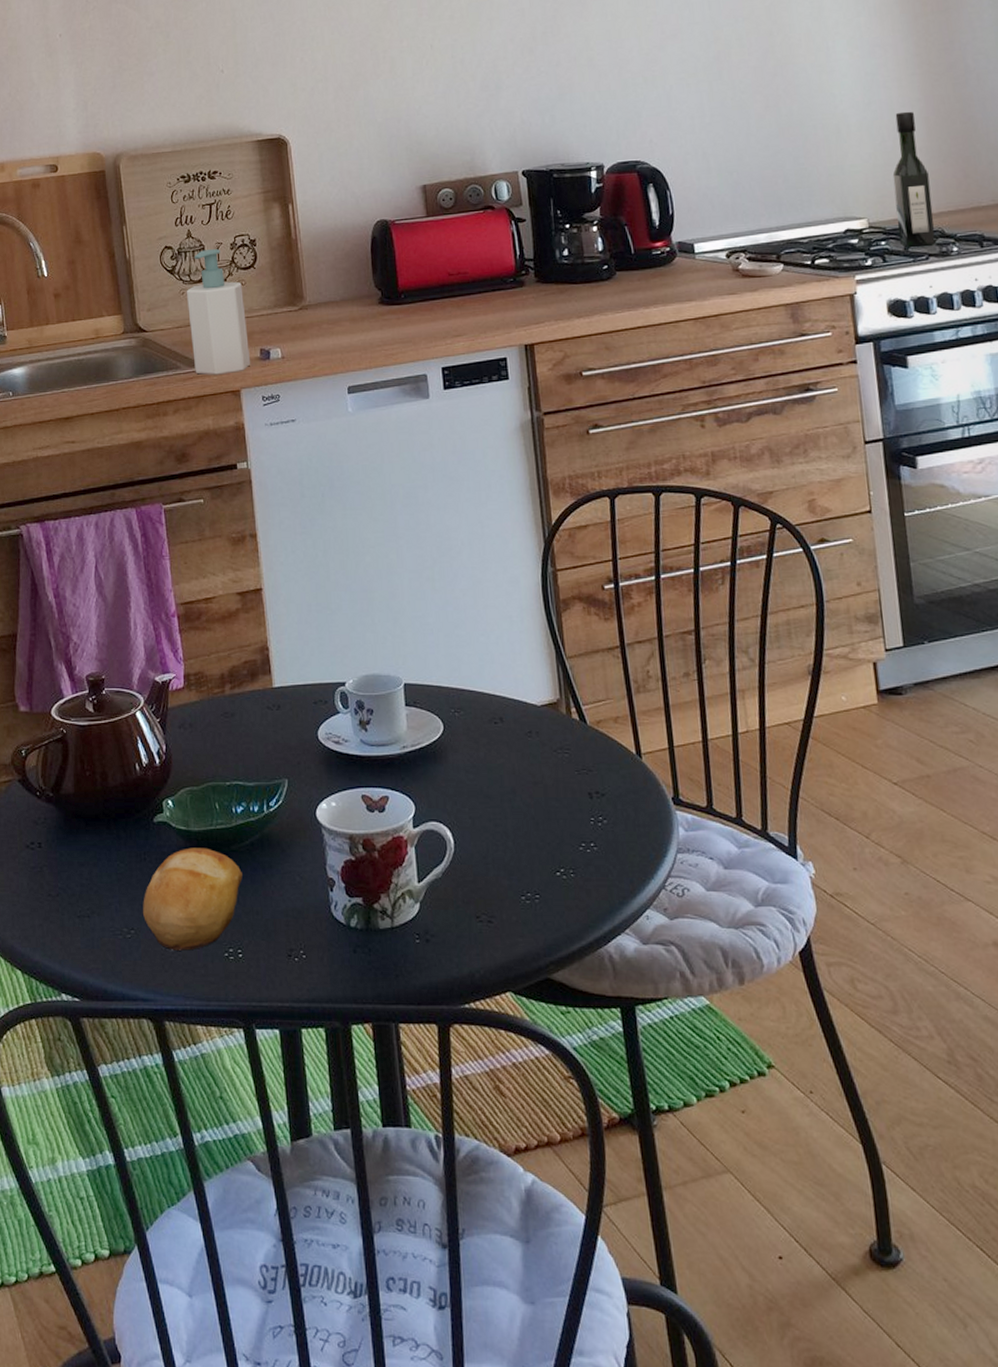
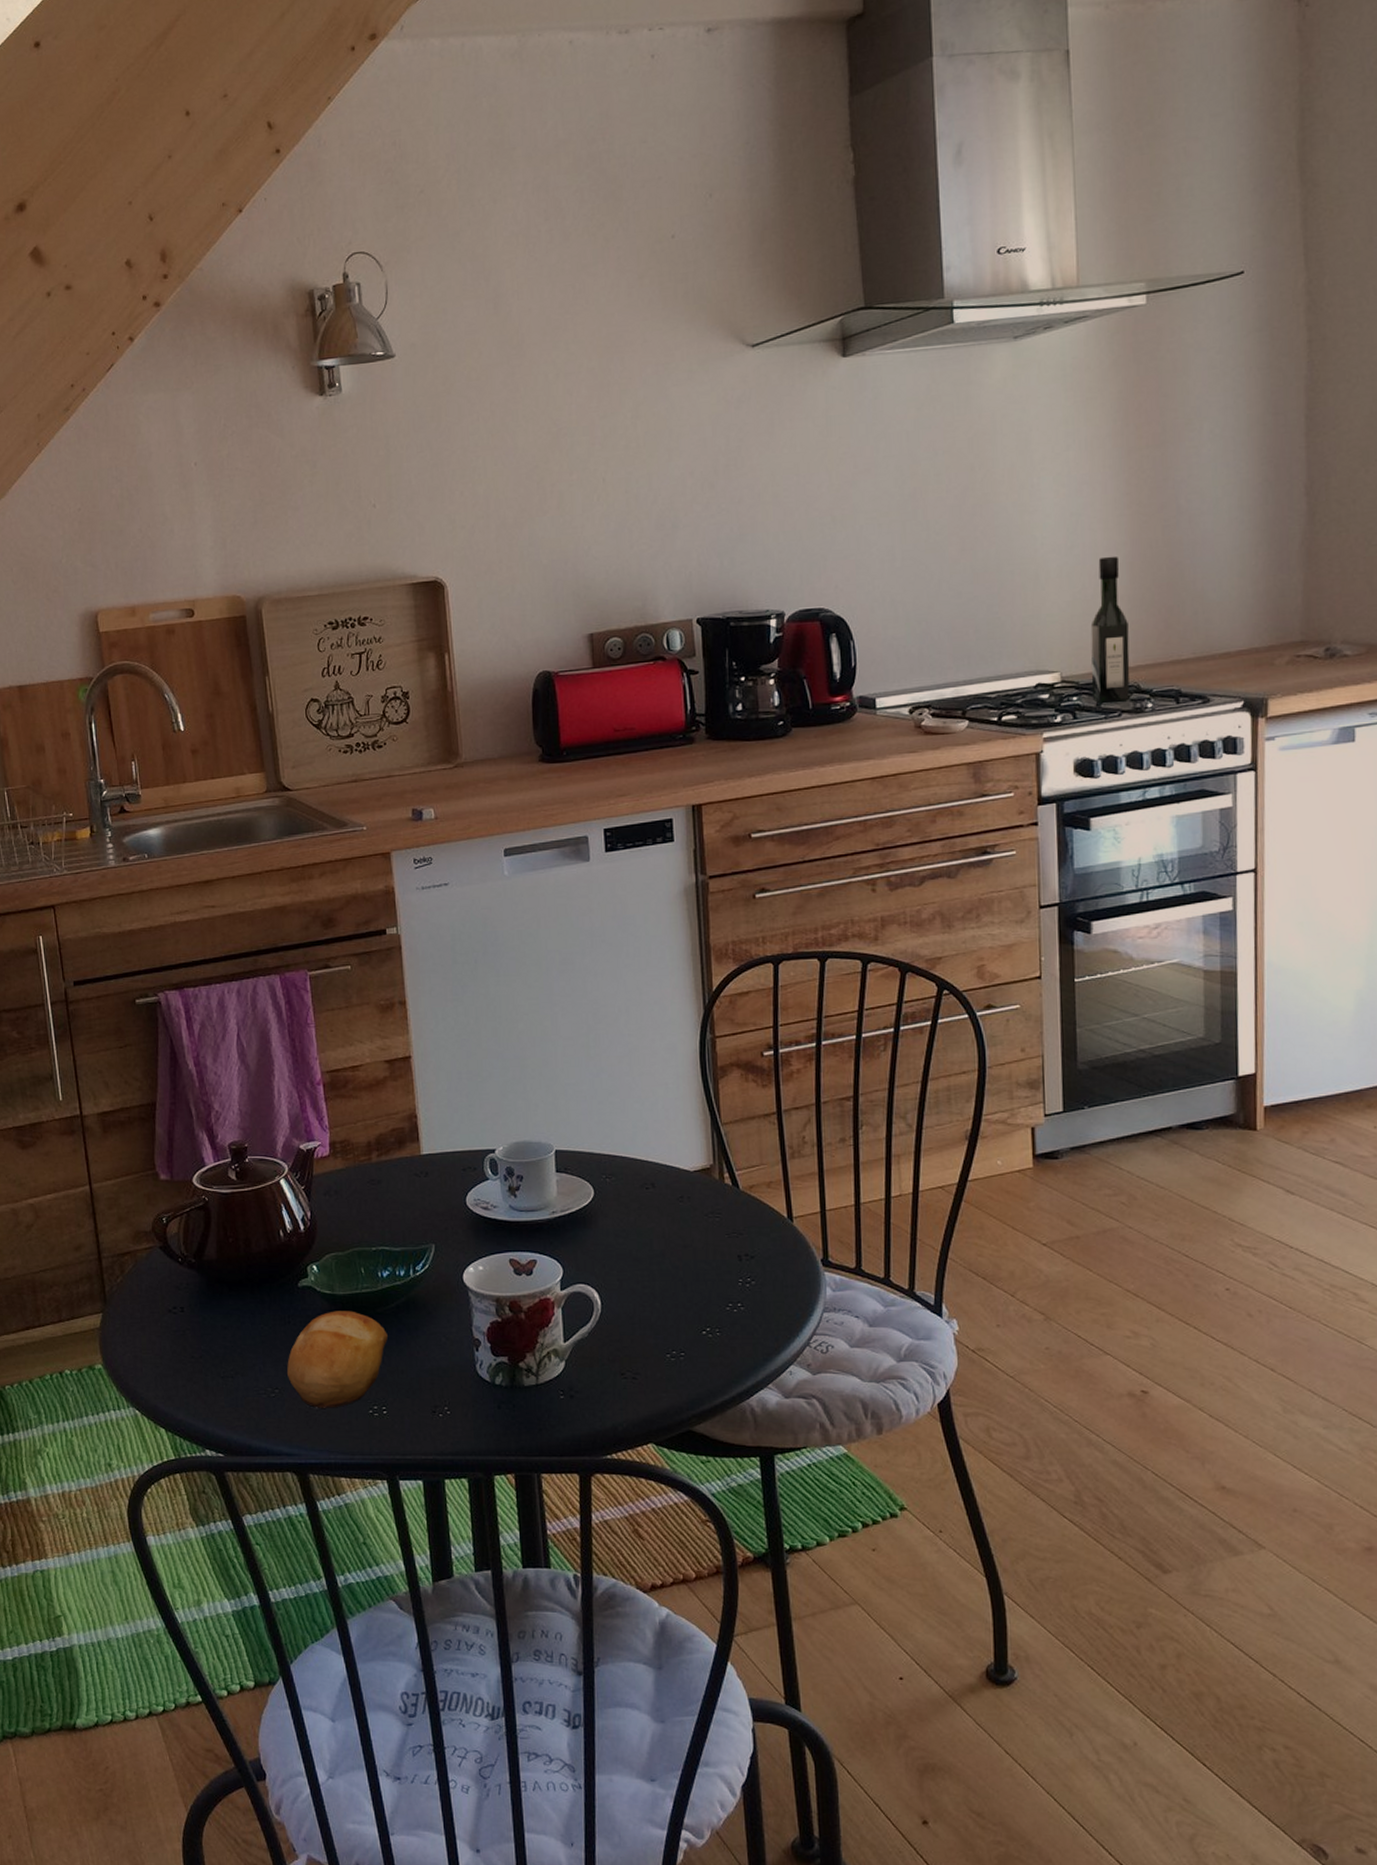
soap bottle: present [186,249,251,376] -> none [333,702,402,838]

